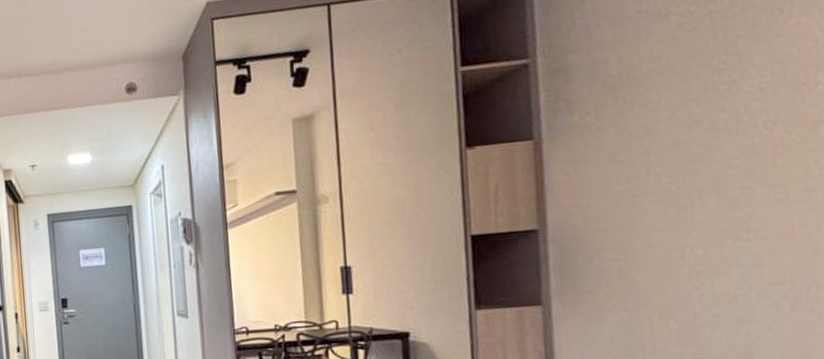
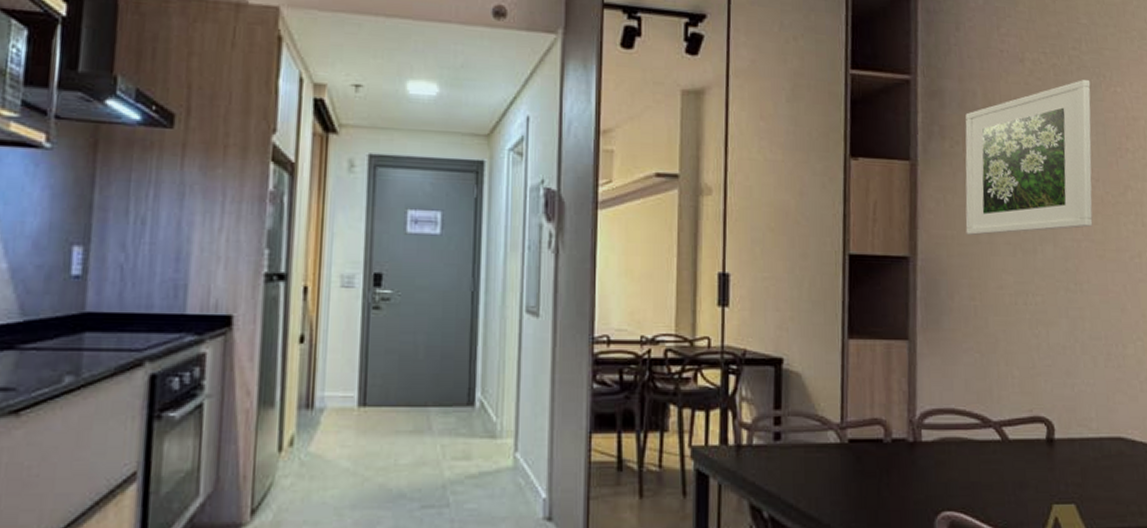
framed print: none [596,18,770,200] -> present [965,80,1093,235]

